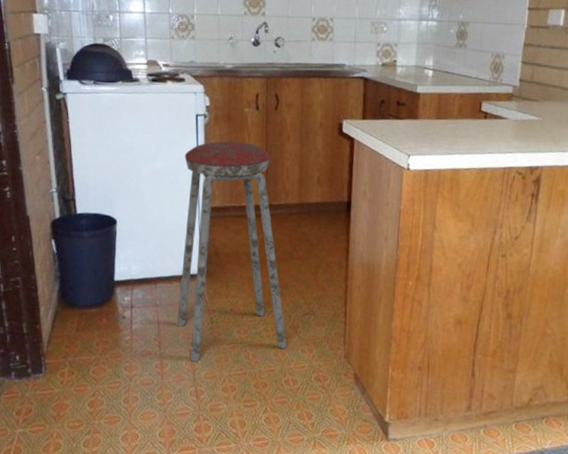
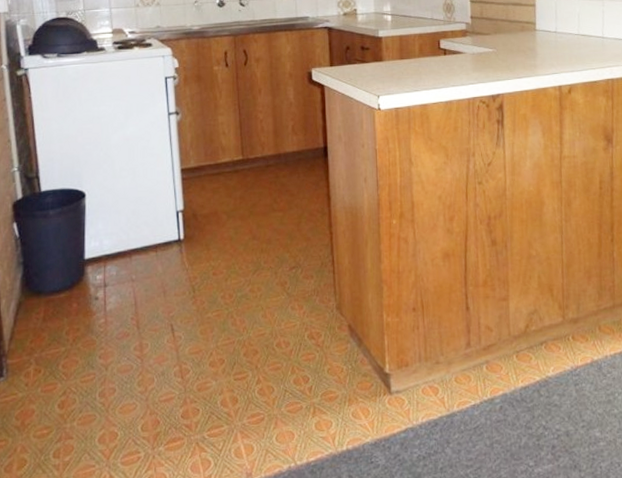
music stool: present [176,141,287,362] -> none [155,99,276,337]

